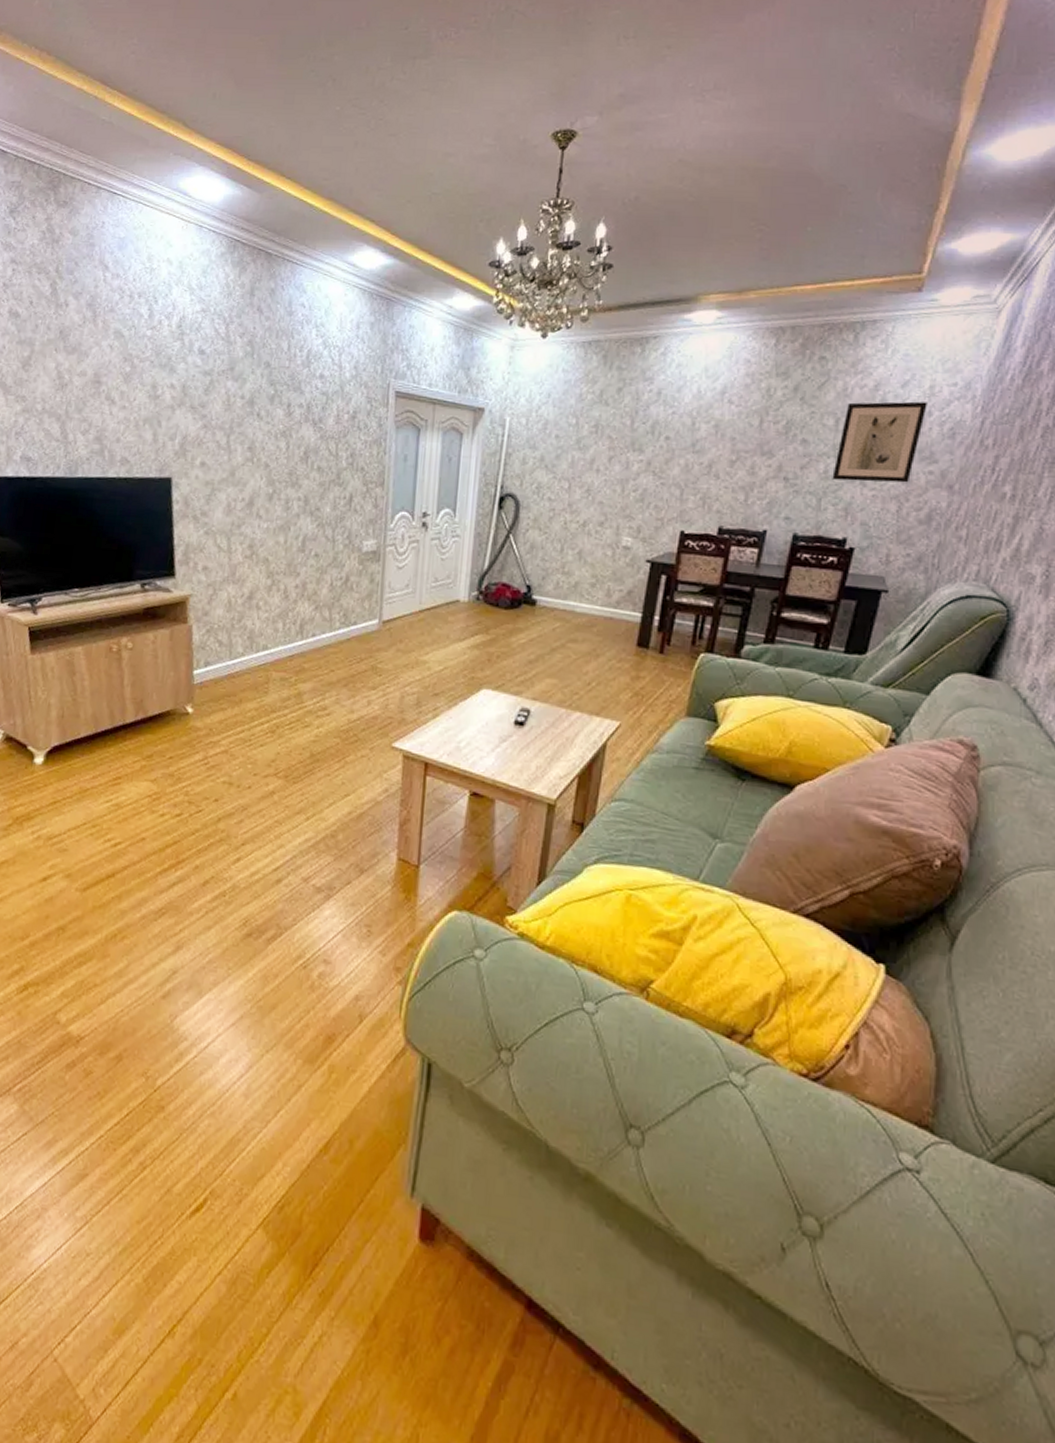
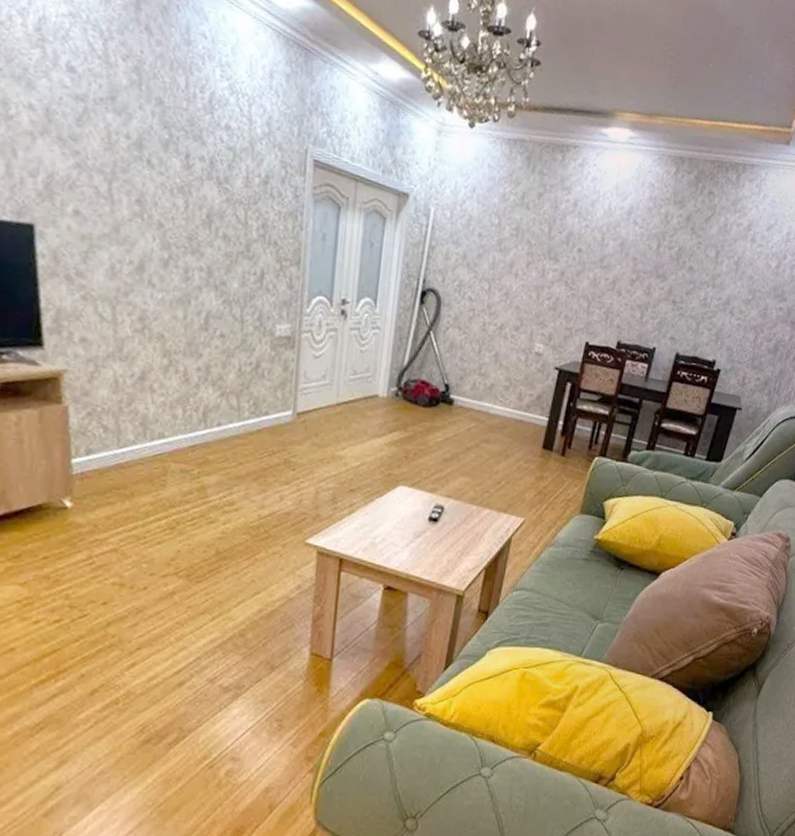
wall art: present [832,401,927,483] -> none [709,238,784,316]

